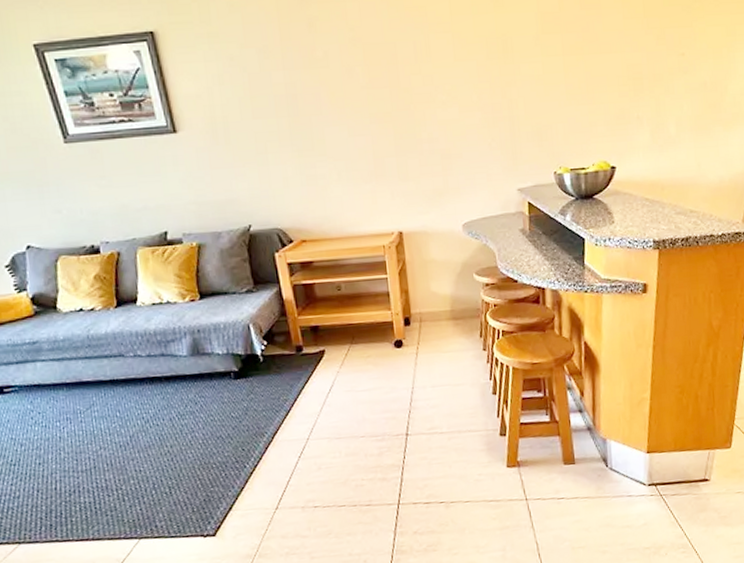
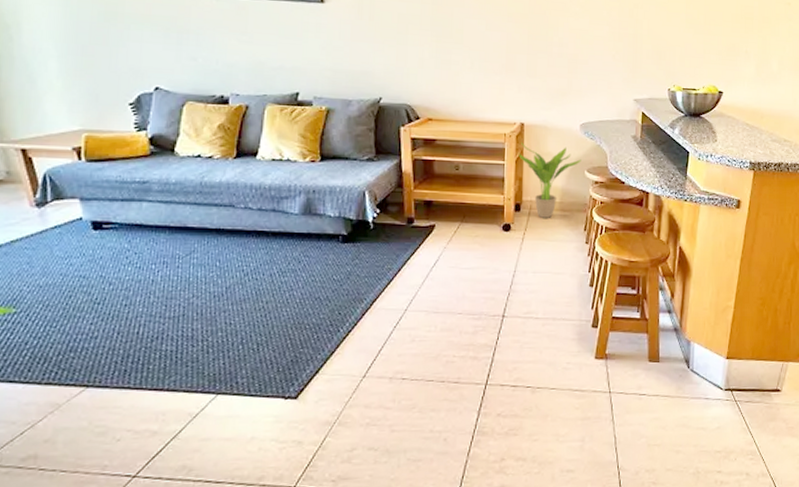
potted plant: none [400,251,468,330] -> present [518,142,581,218]

